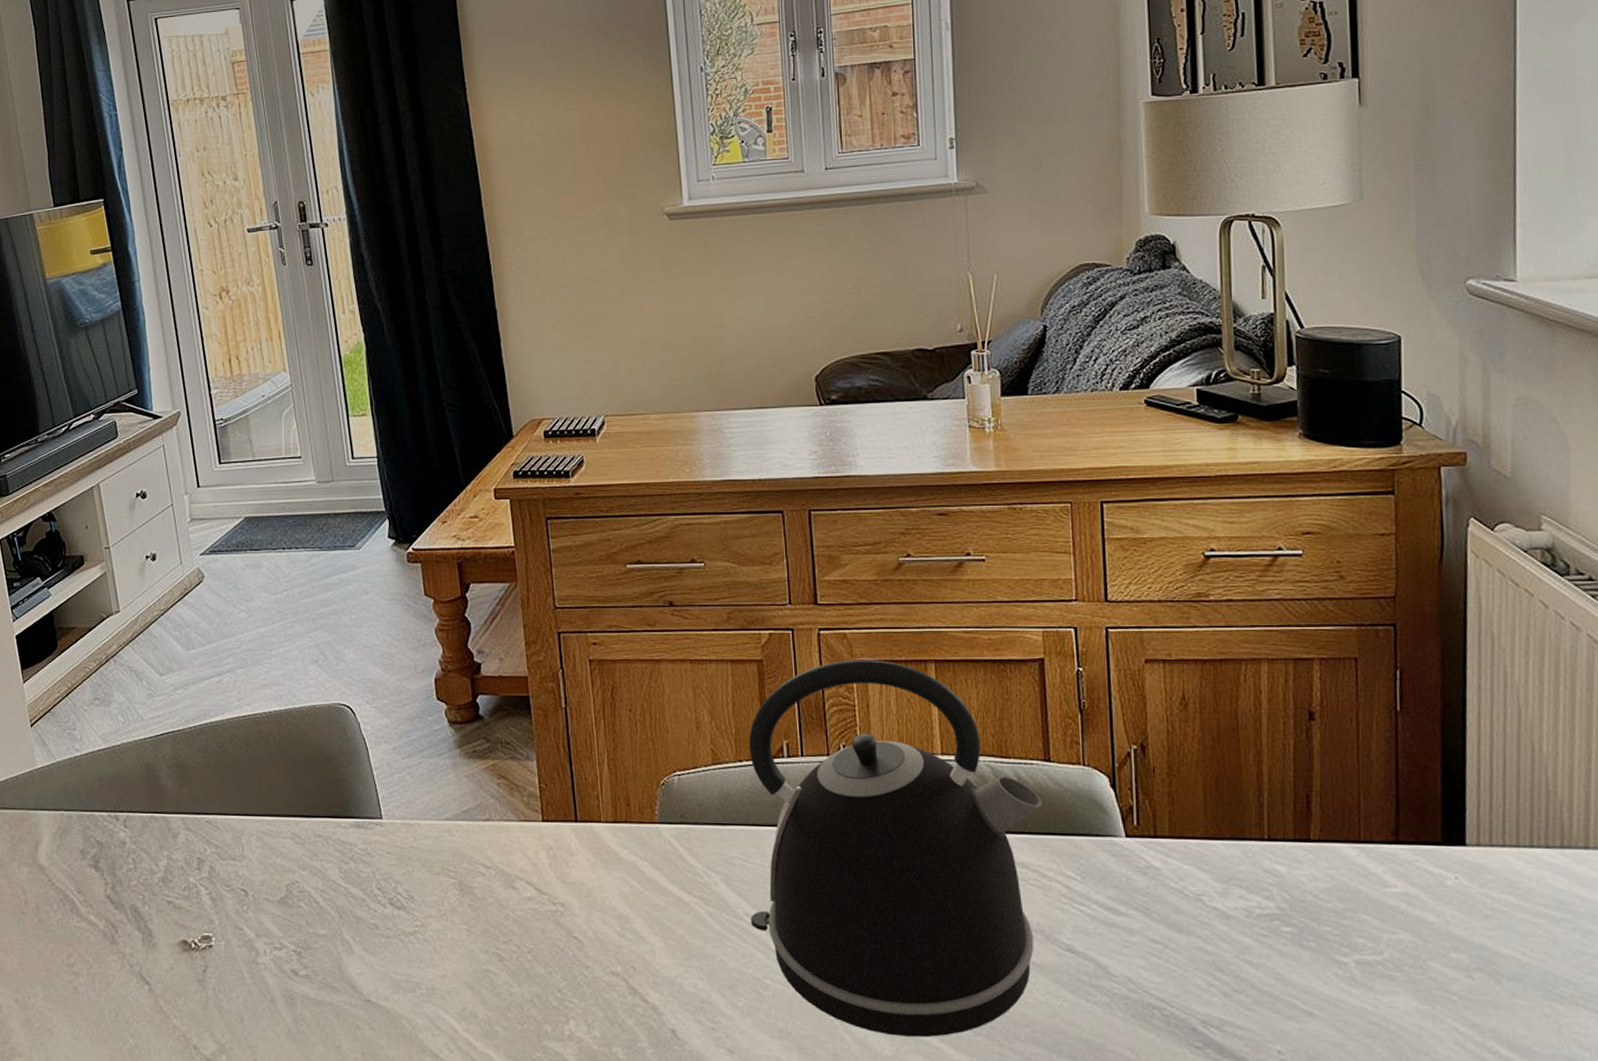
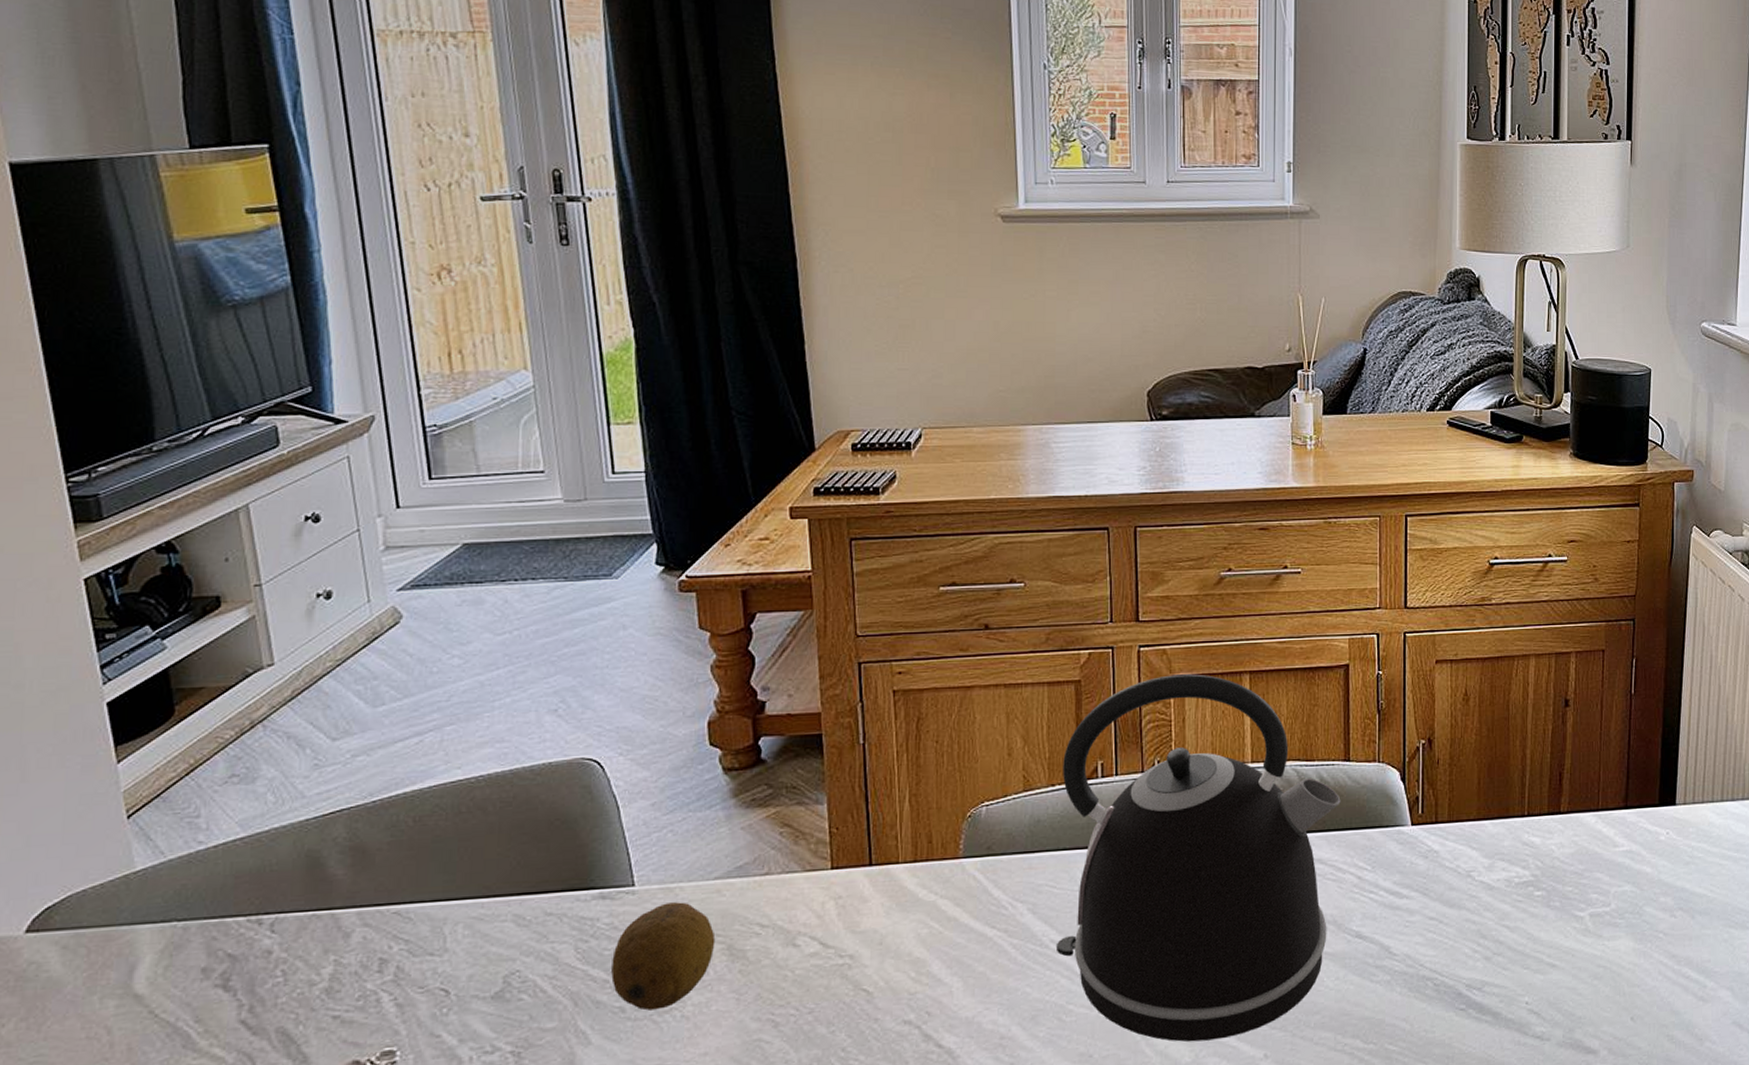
fruit: none [367,837,448,931] -> present [611,902,716,1011]

